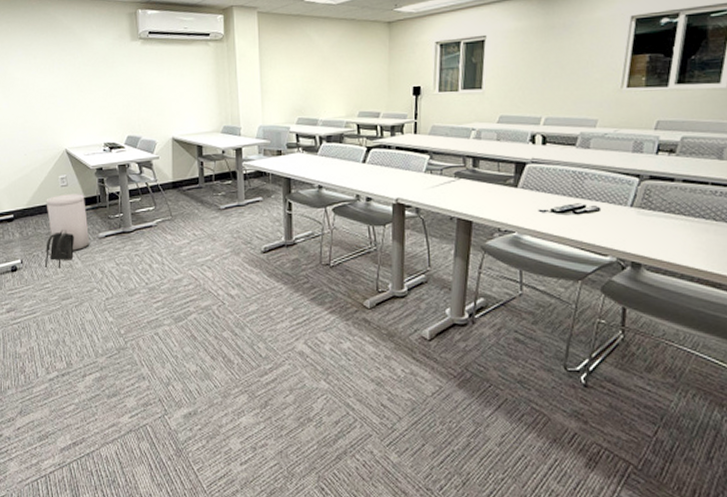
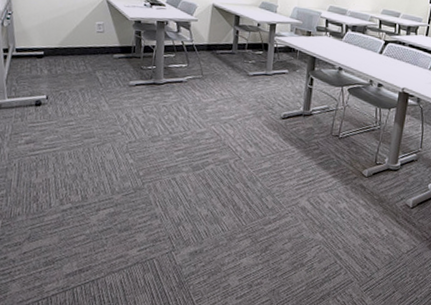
backpack: present [44,230,74,269] -> none [70,73,104,109]
pedal bin: present [46,194,90,252] -> none [79,39,120,96]

